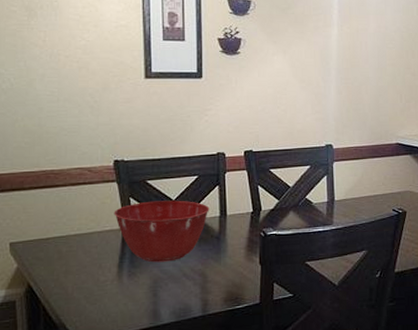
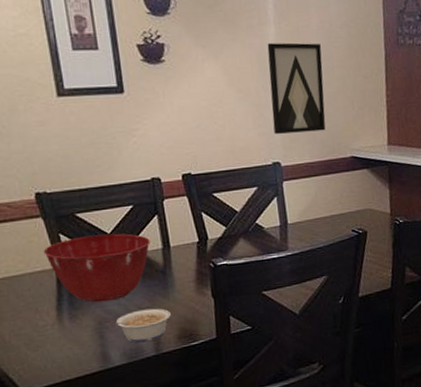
legume: none [159,271,220,303] -> present [104,308,171,343]
wall art: none [329,42,377,120] -> present [267,42,326,134]

